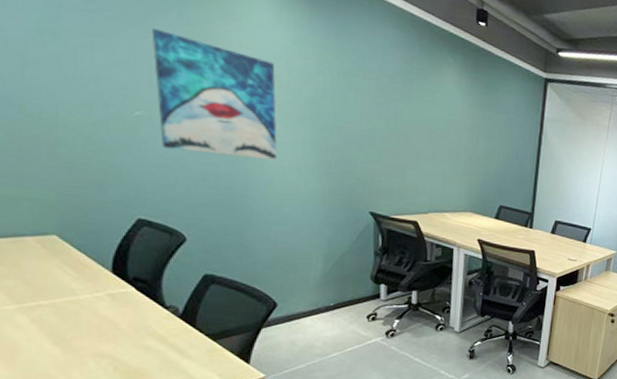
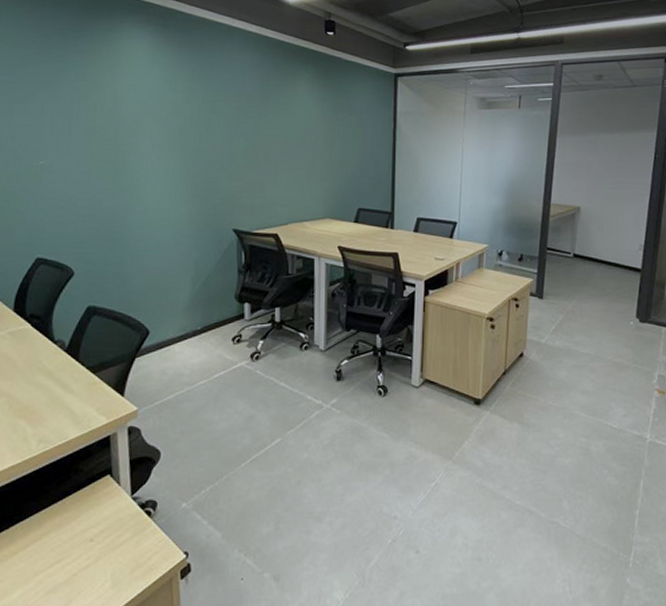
wall art: present [151,28,277,160] -> none [55,89,152,191]

